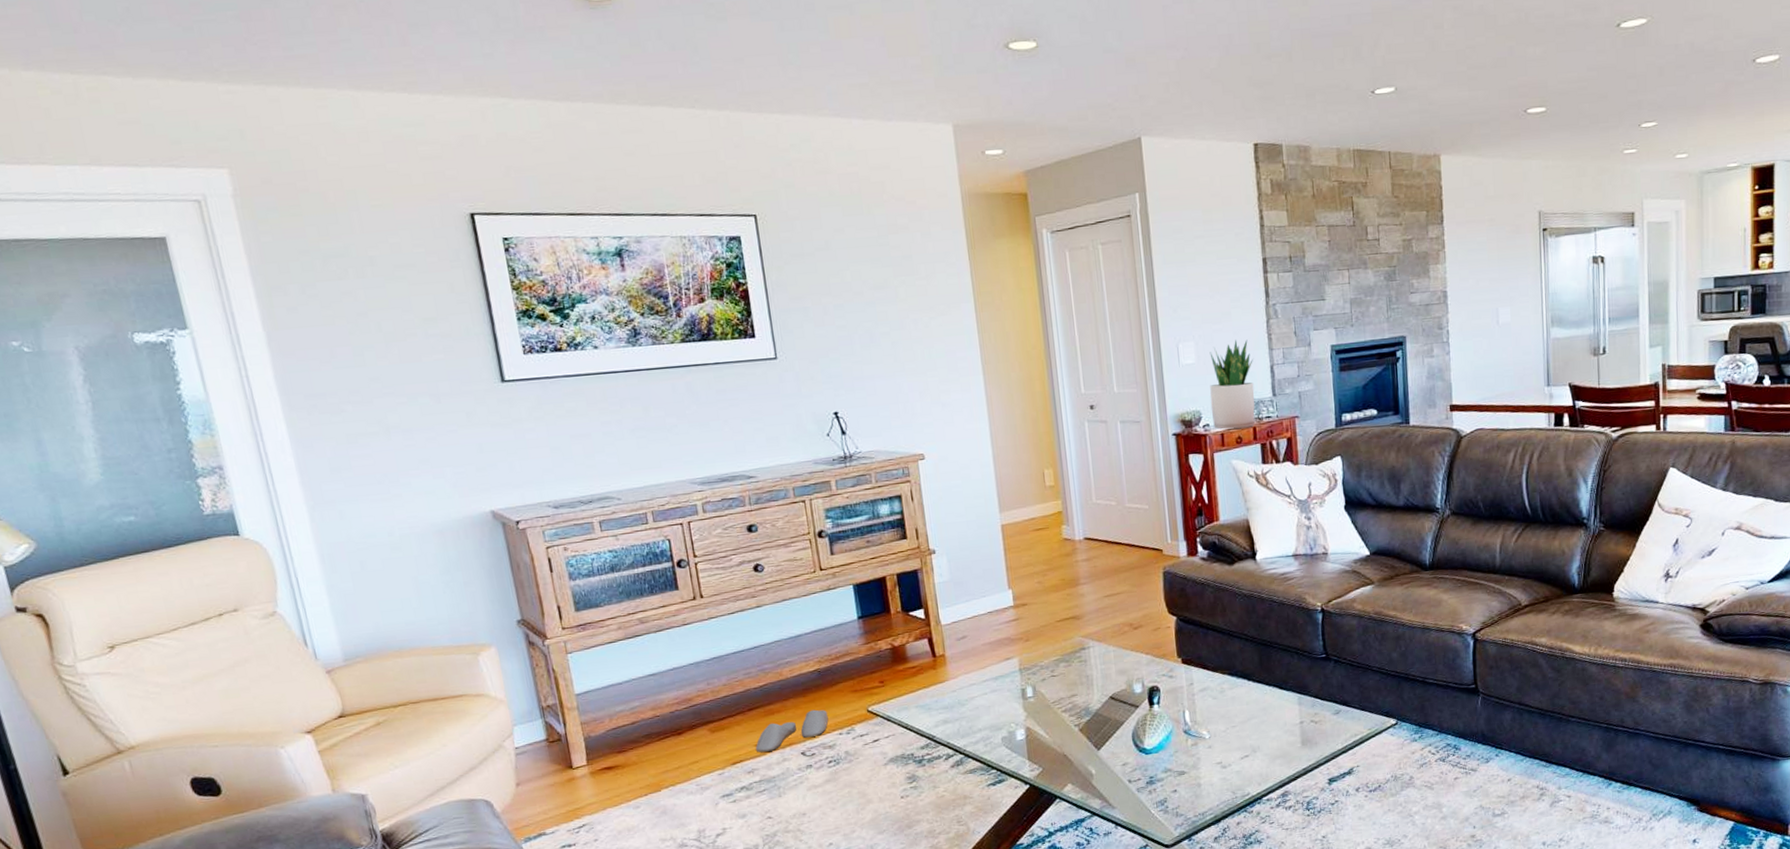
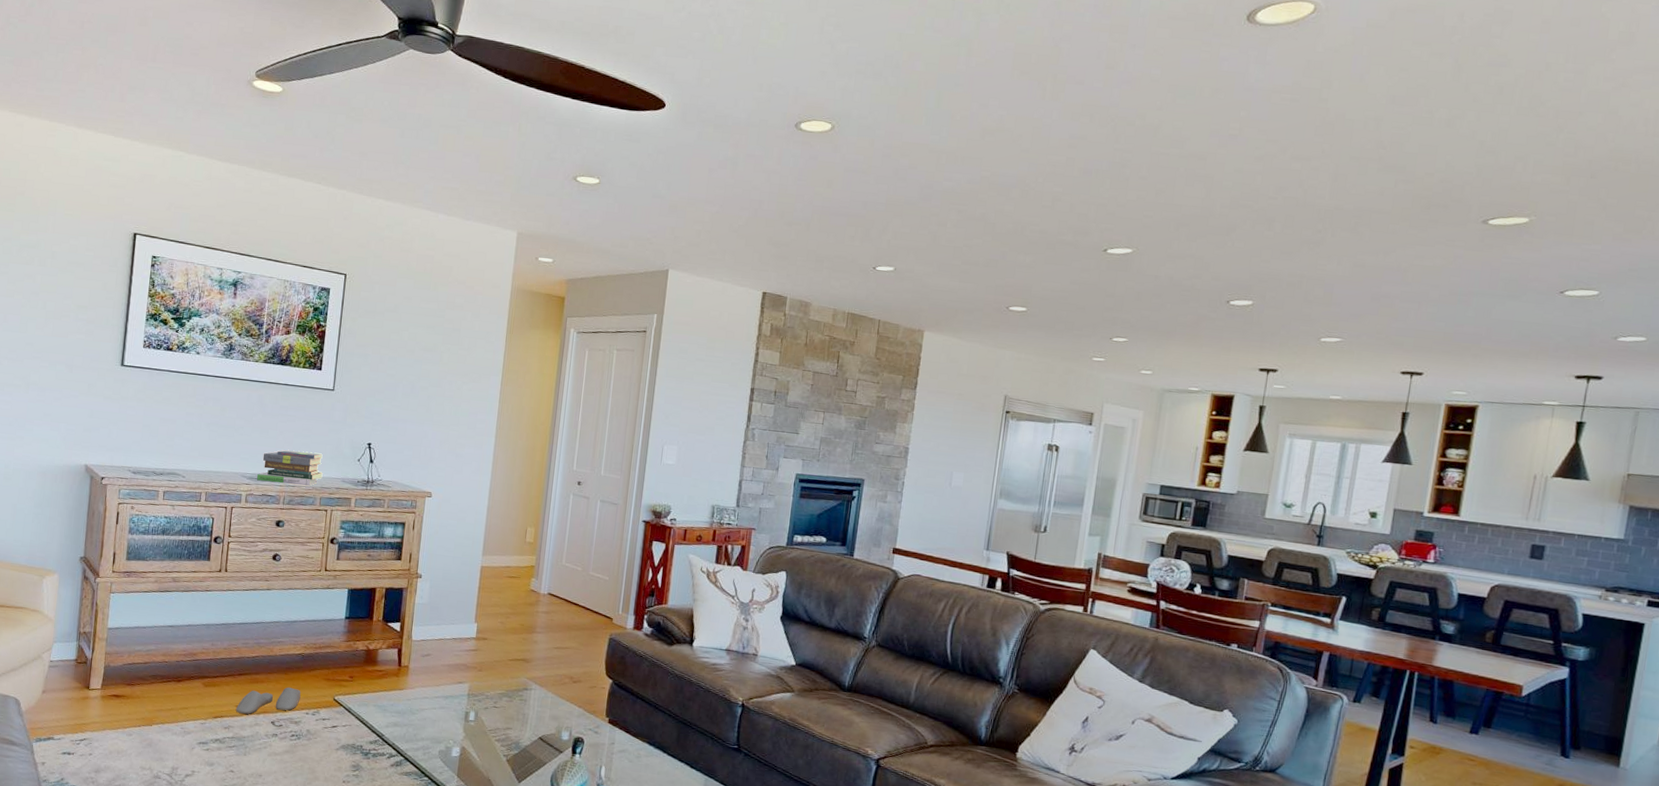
books: none [710,437,789,484] -> present [257,450,323,486]
planter: present [1209,339,1255,430] -> none [679,451,727,530]

